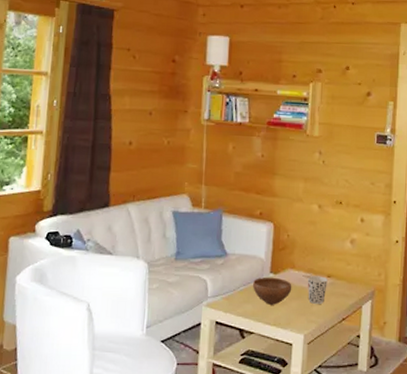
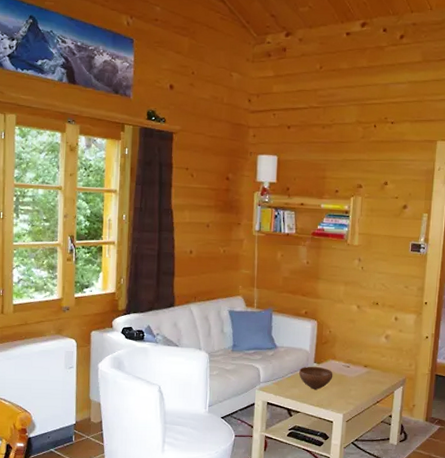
cup: present [307,276,328,304] -> none [346,365,364,389]

